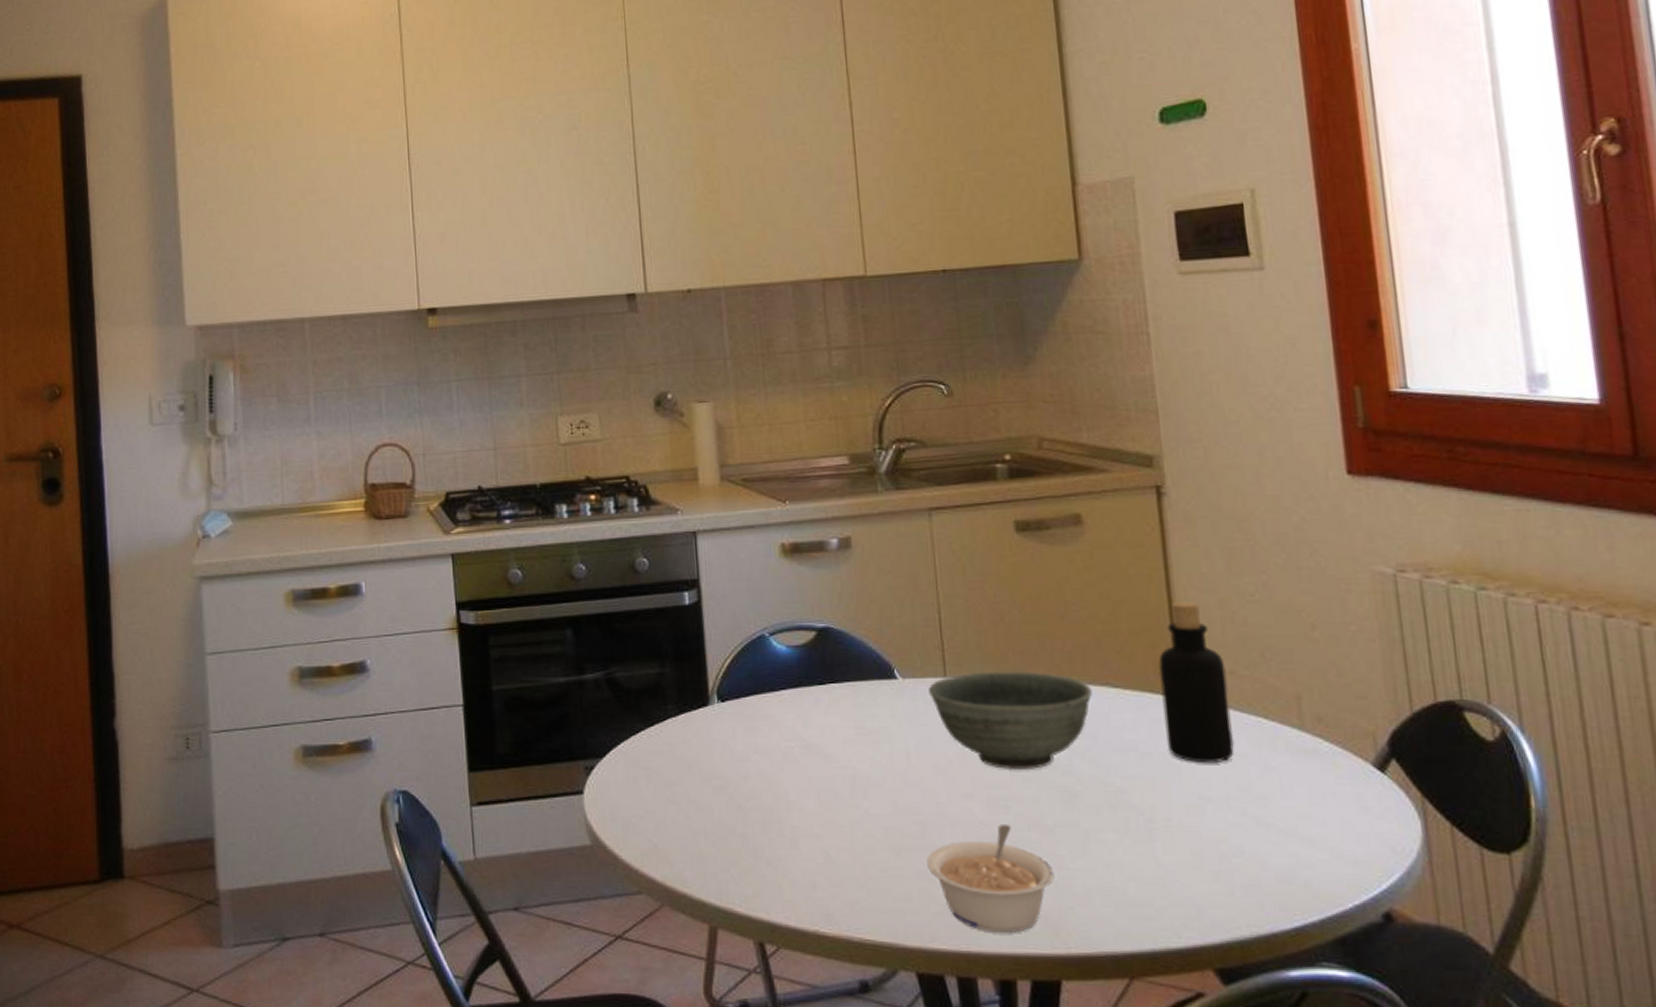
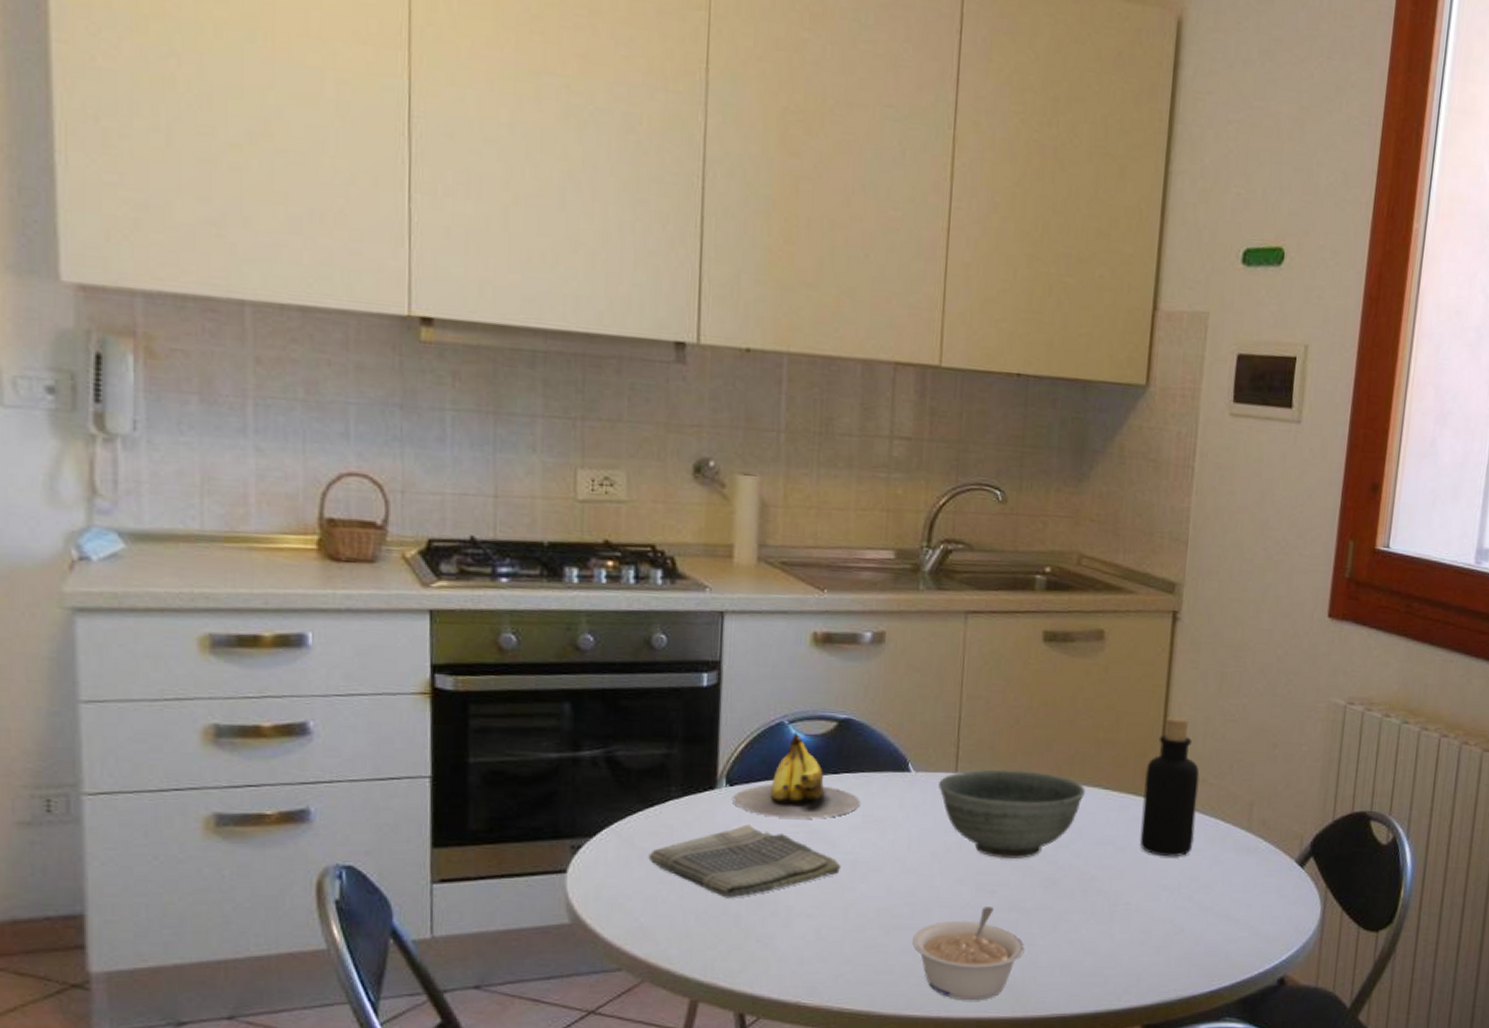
dish towel: none [654,740,841,818] -> present [648,824,842,898]
banana: none [725,644,851,733] -> present [732,732,861,819]

